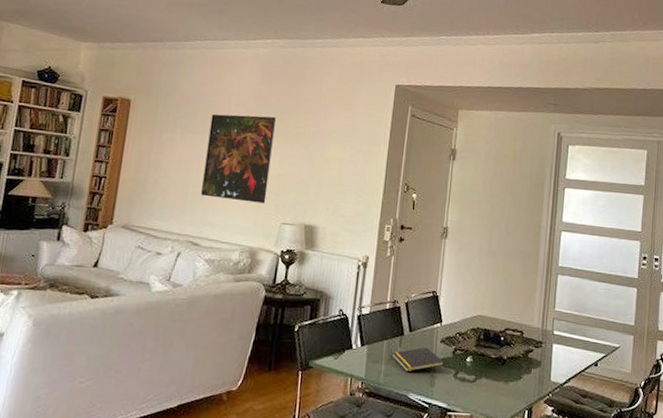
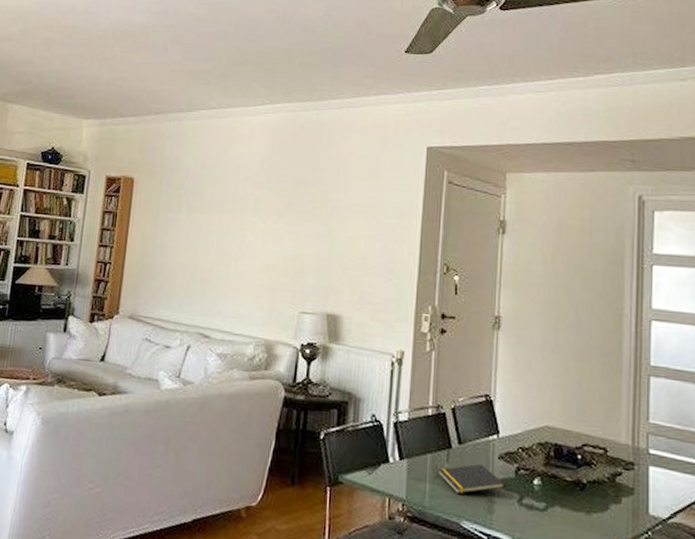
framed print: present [201,114,276,204] -> none [210,189,289,290]

